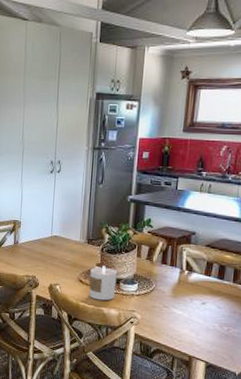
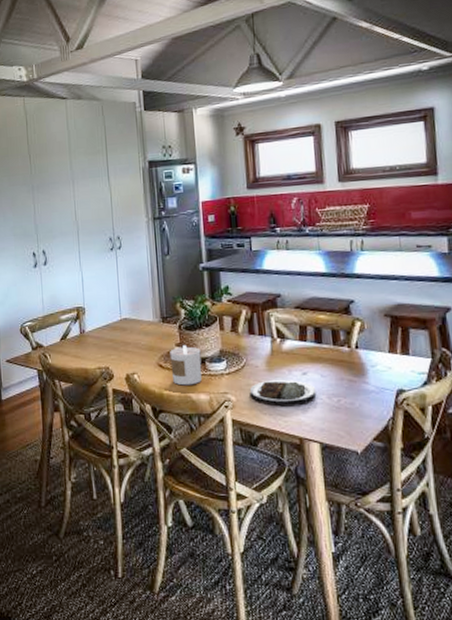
plate: none [153,305,211,328] -> present [249,379,316,404]

